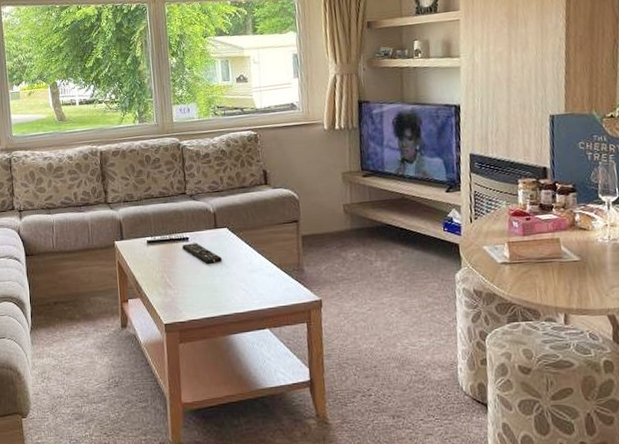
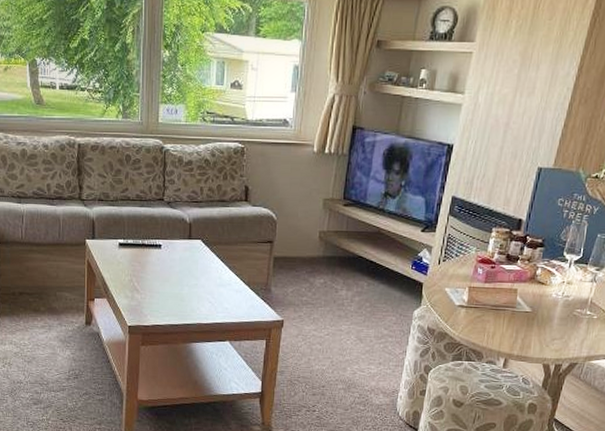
remote control: present [182,243,222,264] -> none [154,250,192,273]

